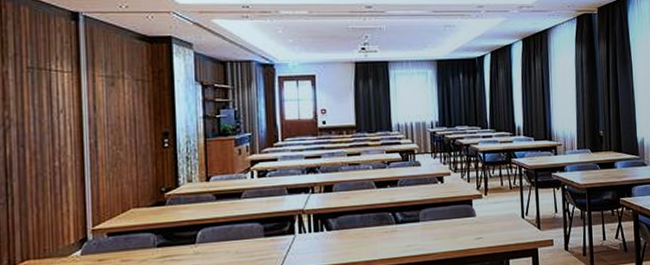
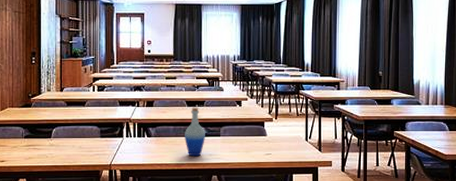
bottle: none [375,188,401,250] -> present [185,107,205,157]

